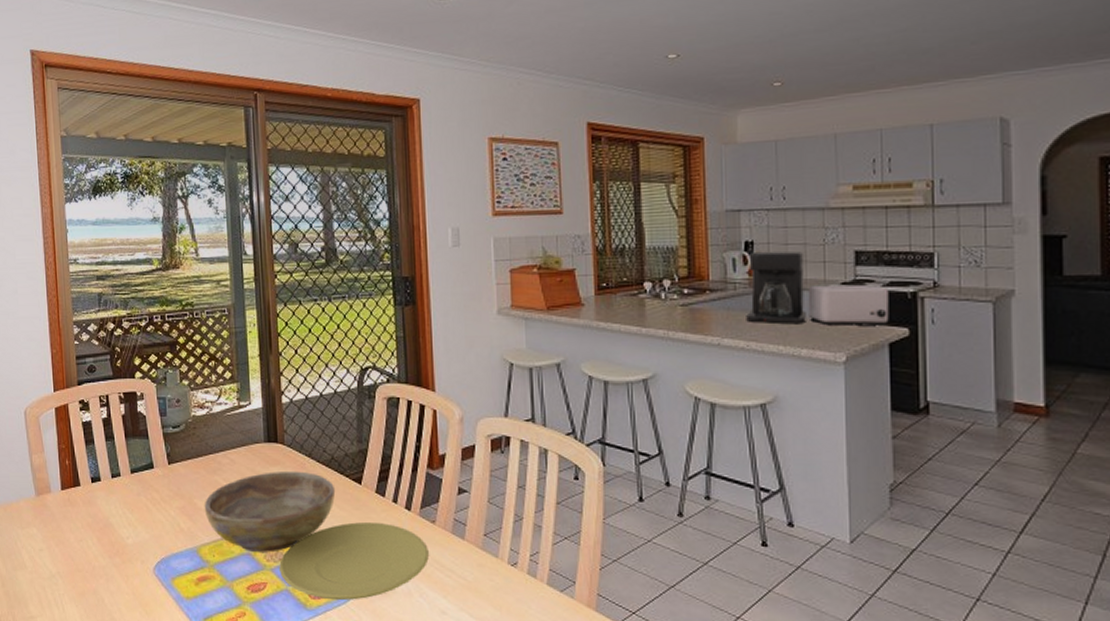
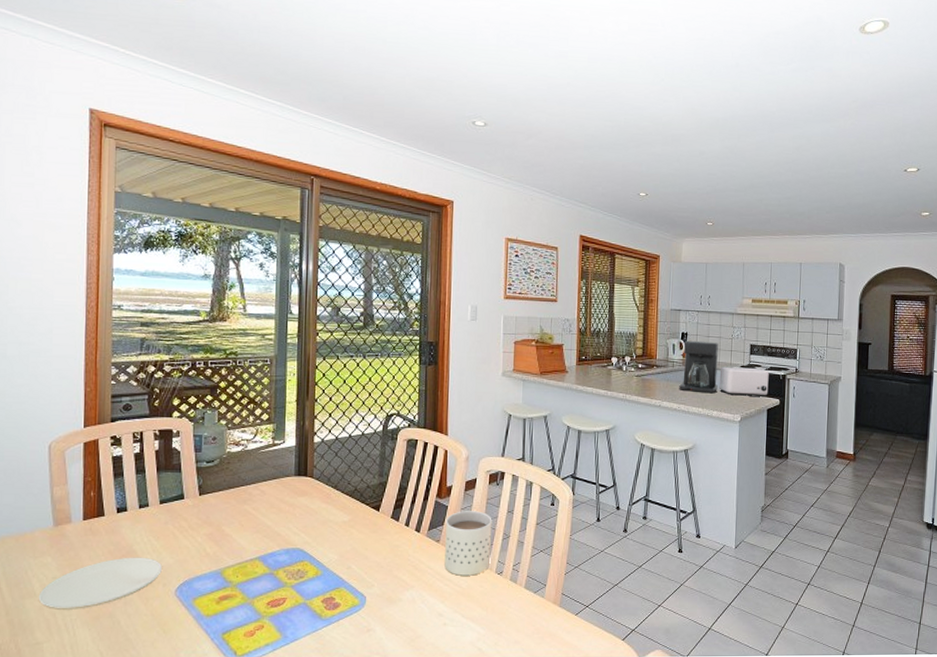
plate: none [28,530,139,584] -> present [38,557,162,609]
bowl: present [204,470,336,553] -> none [231,500,356,571]
plate: present [279,522,429,601] -> none [299,543,432,610]
mug: none [440,485,501,566] -> present [444,511,492,576]

